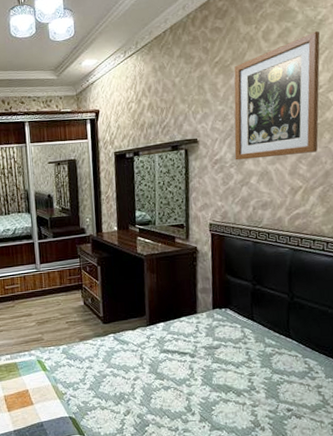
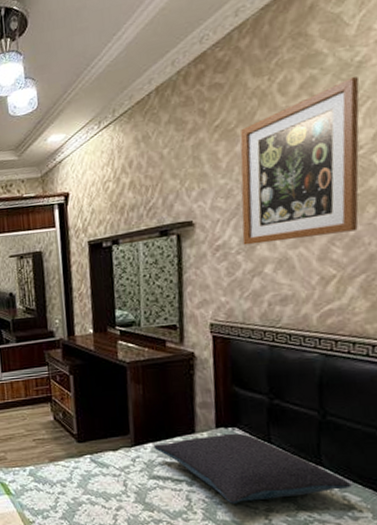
pillow: none [164,313,311,371] -> present [153,433,352,504]

